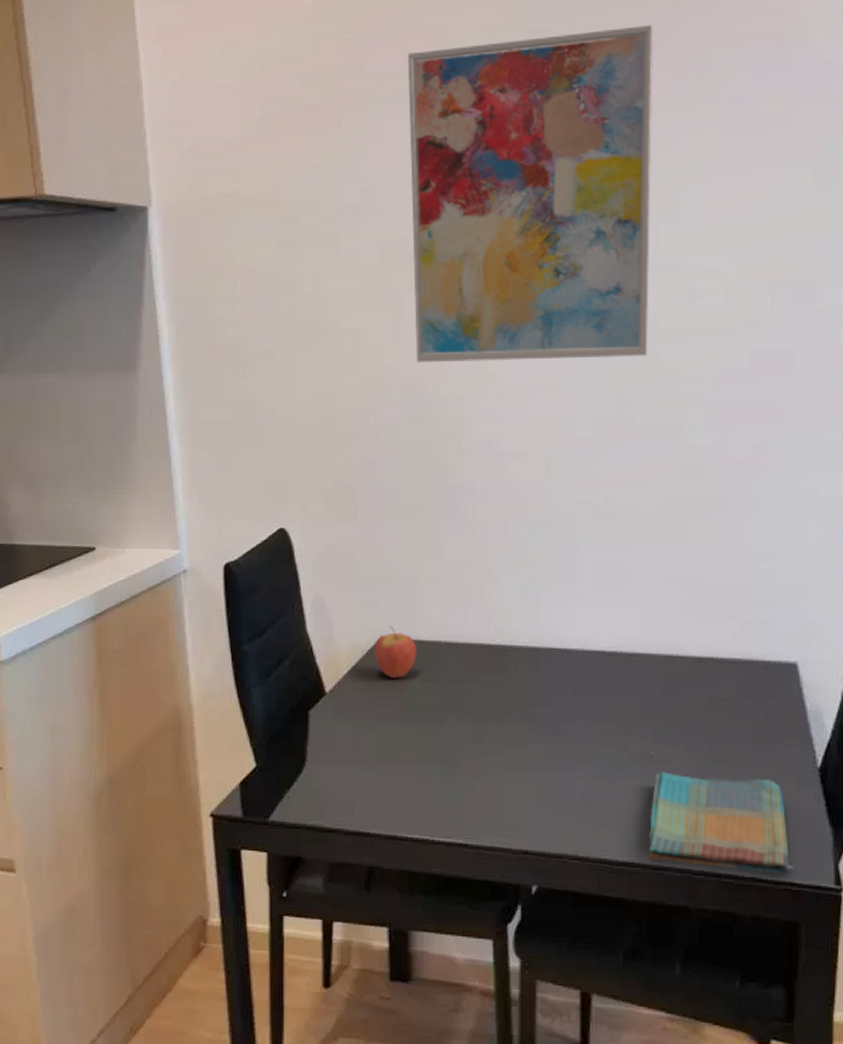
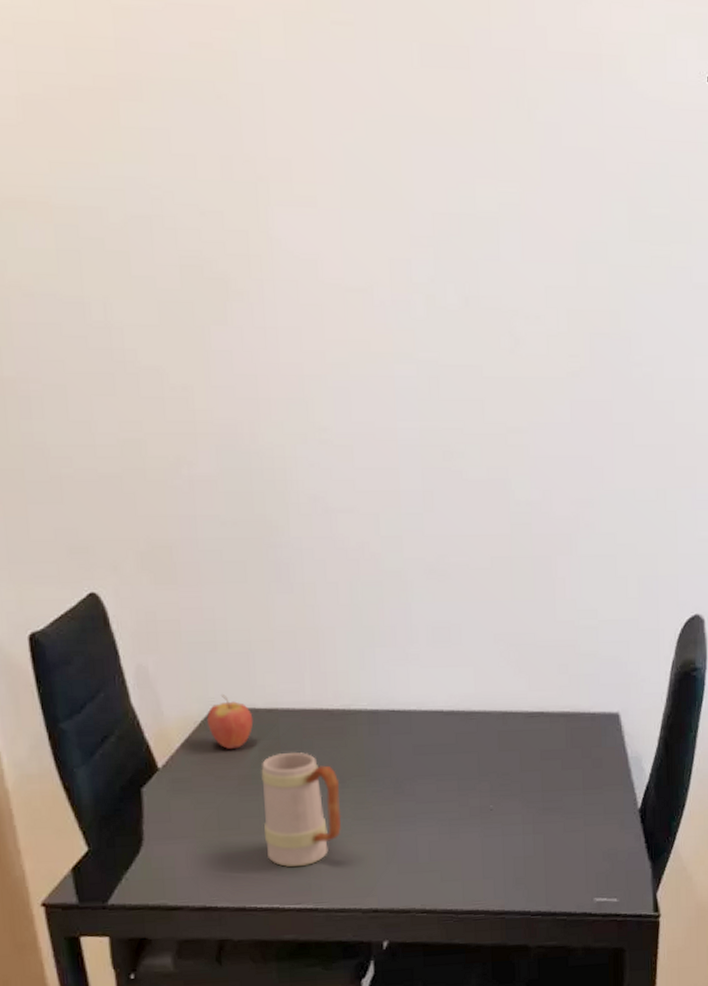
wall art: present [407,25,654,363] -> none [192,29,472,408]
mug: none [420,685,497,800] -> present [261,752,342,868]
dish towel: present [648,772,790,876] -> none [490,822,615,909]

